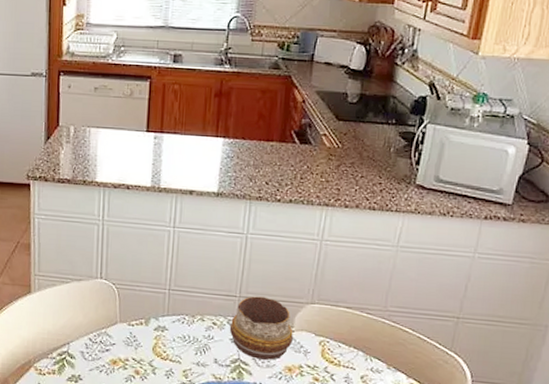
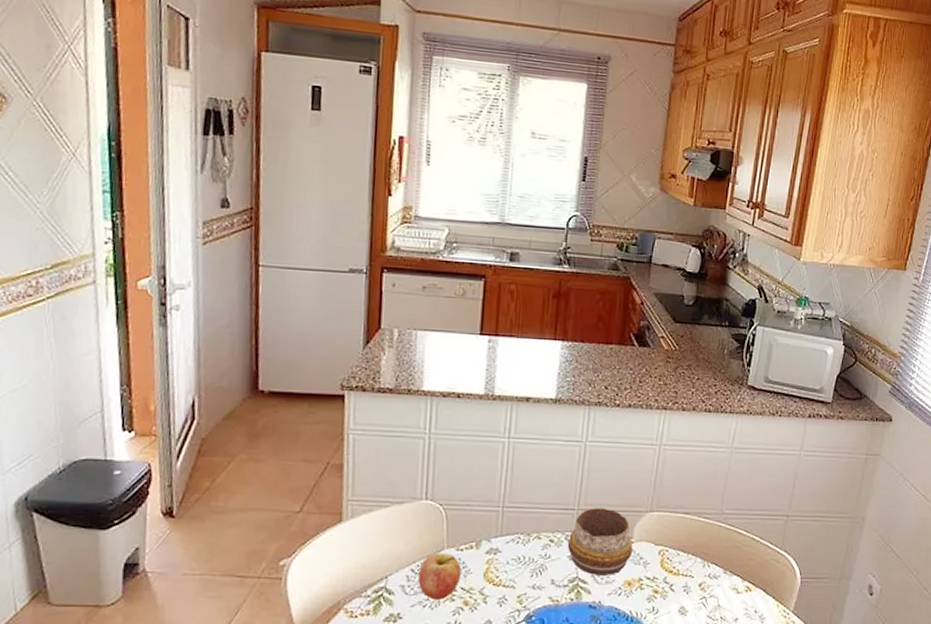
fruit: none [95,326,133,367] -> present [418,553,461,600]

